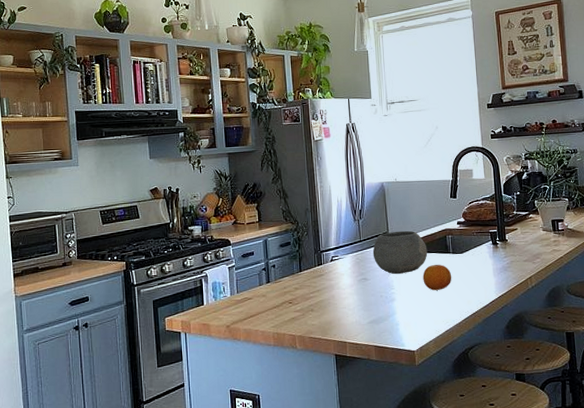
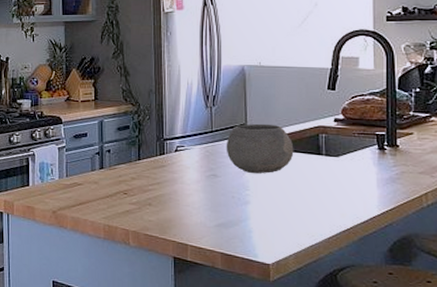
fruit: present [423,264,452,291] -> none [286,166,323,197]

